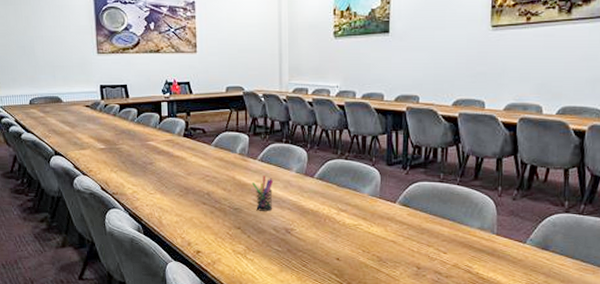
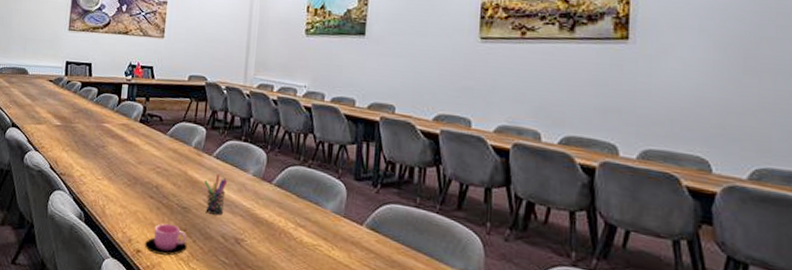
cup: none [203,224,243,252] -> present [144,223,187,256]

